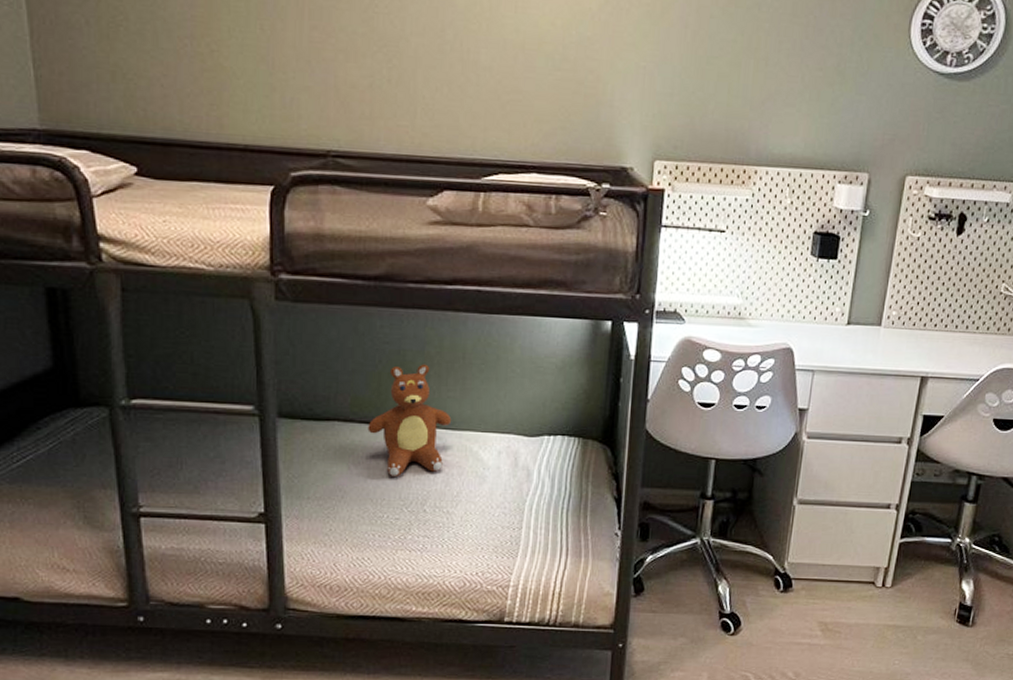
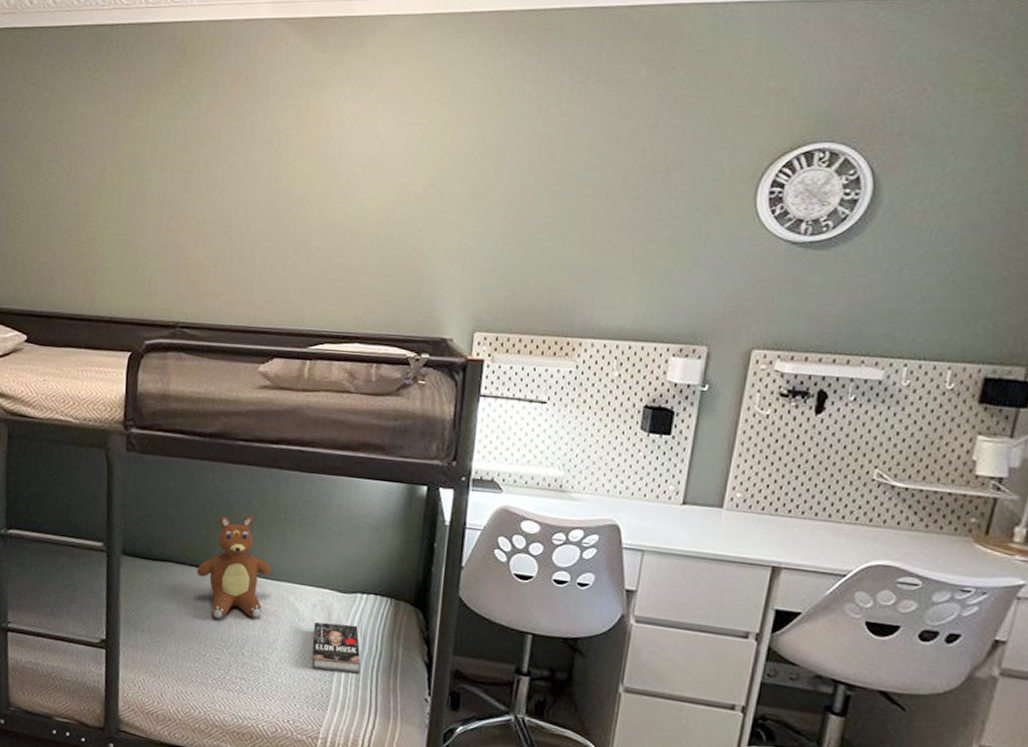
book: none [499,468,550,518] -> present [311,621,361,674]

